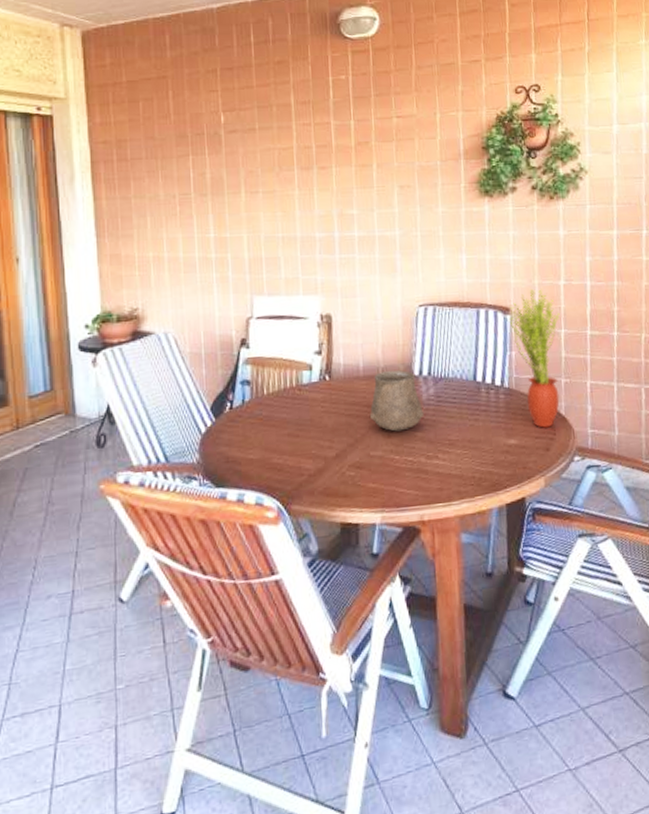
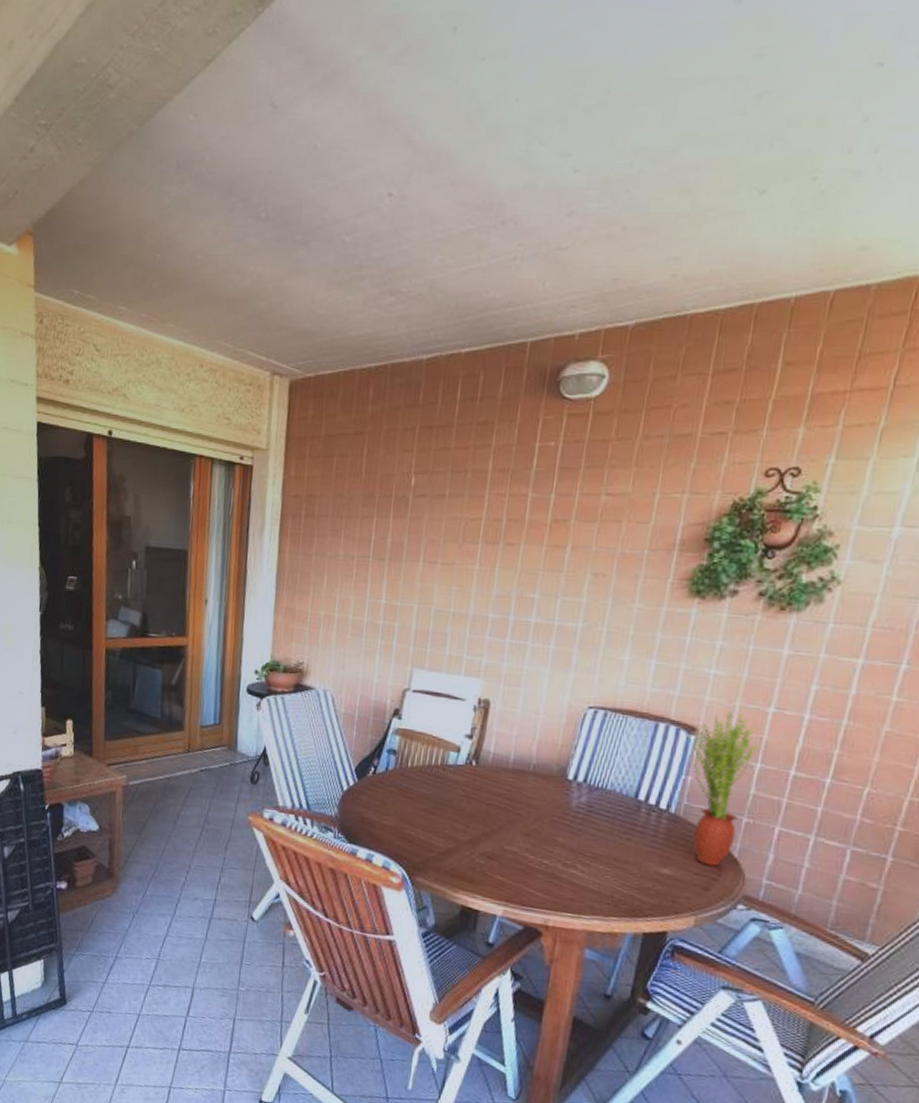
ceramic cup: present [369,370,424,432] -> none [510,768,571,833]

